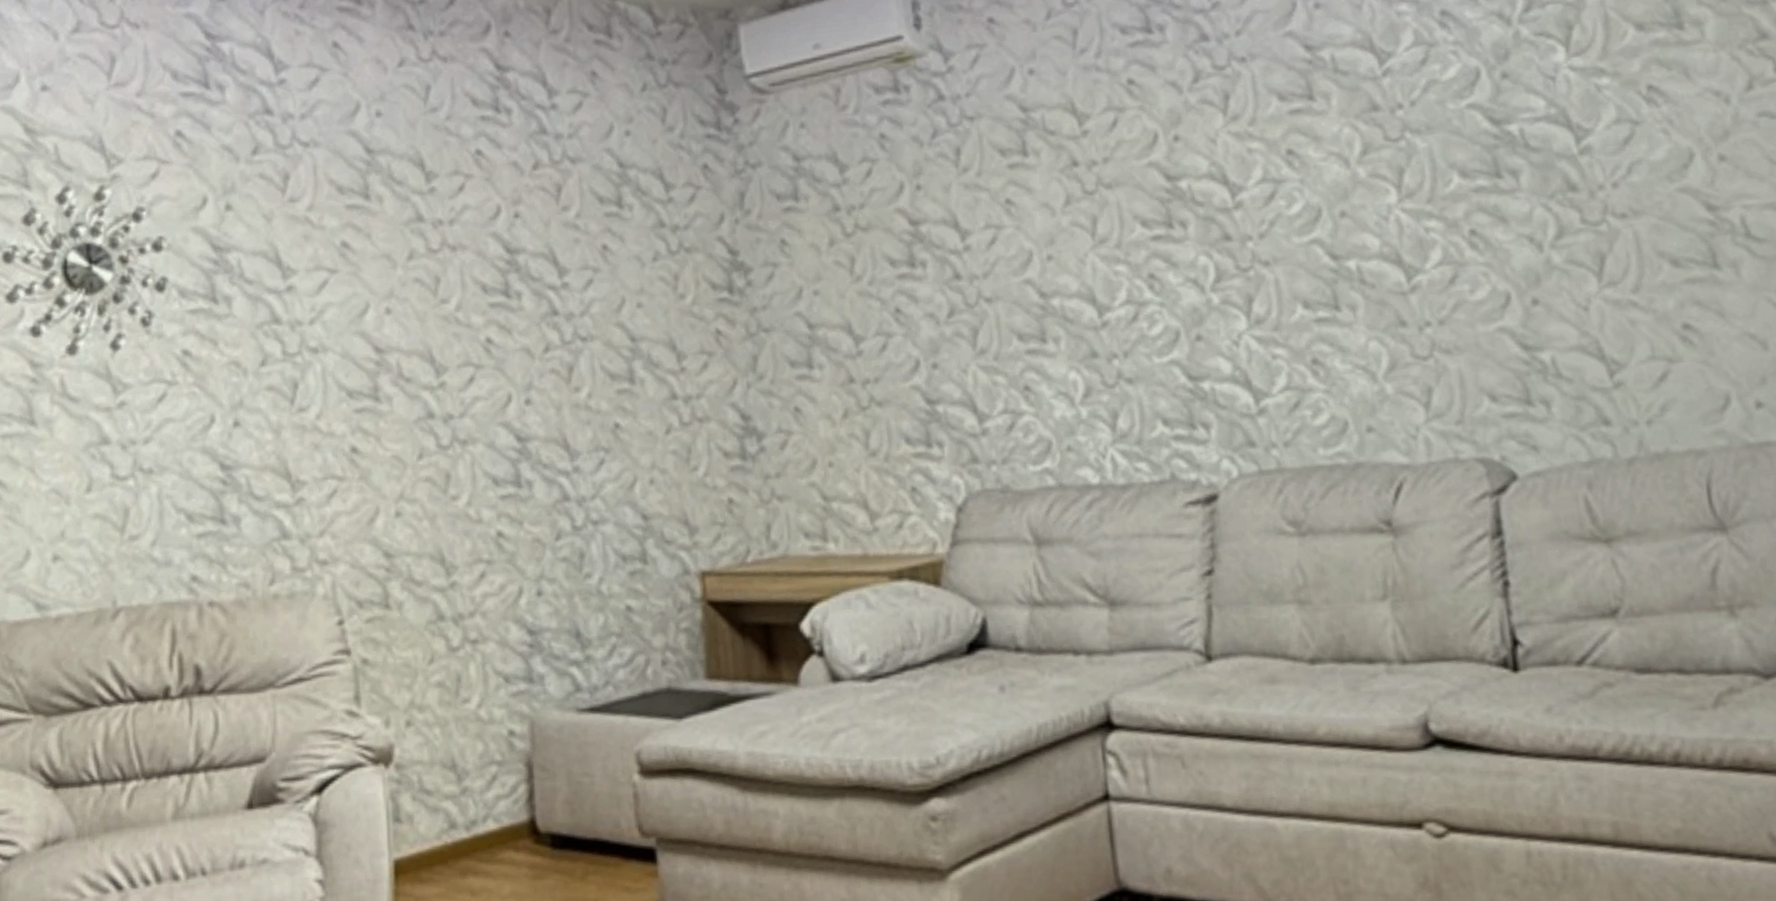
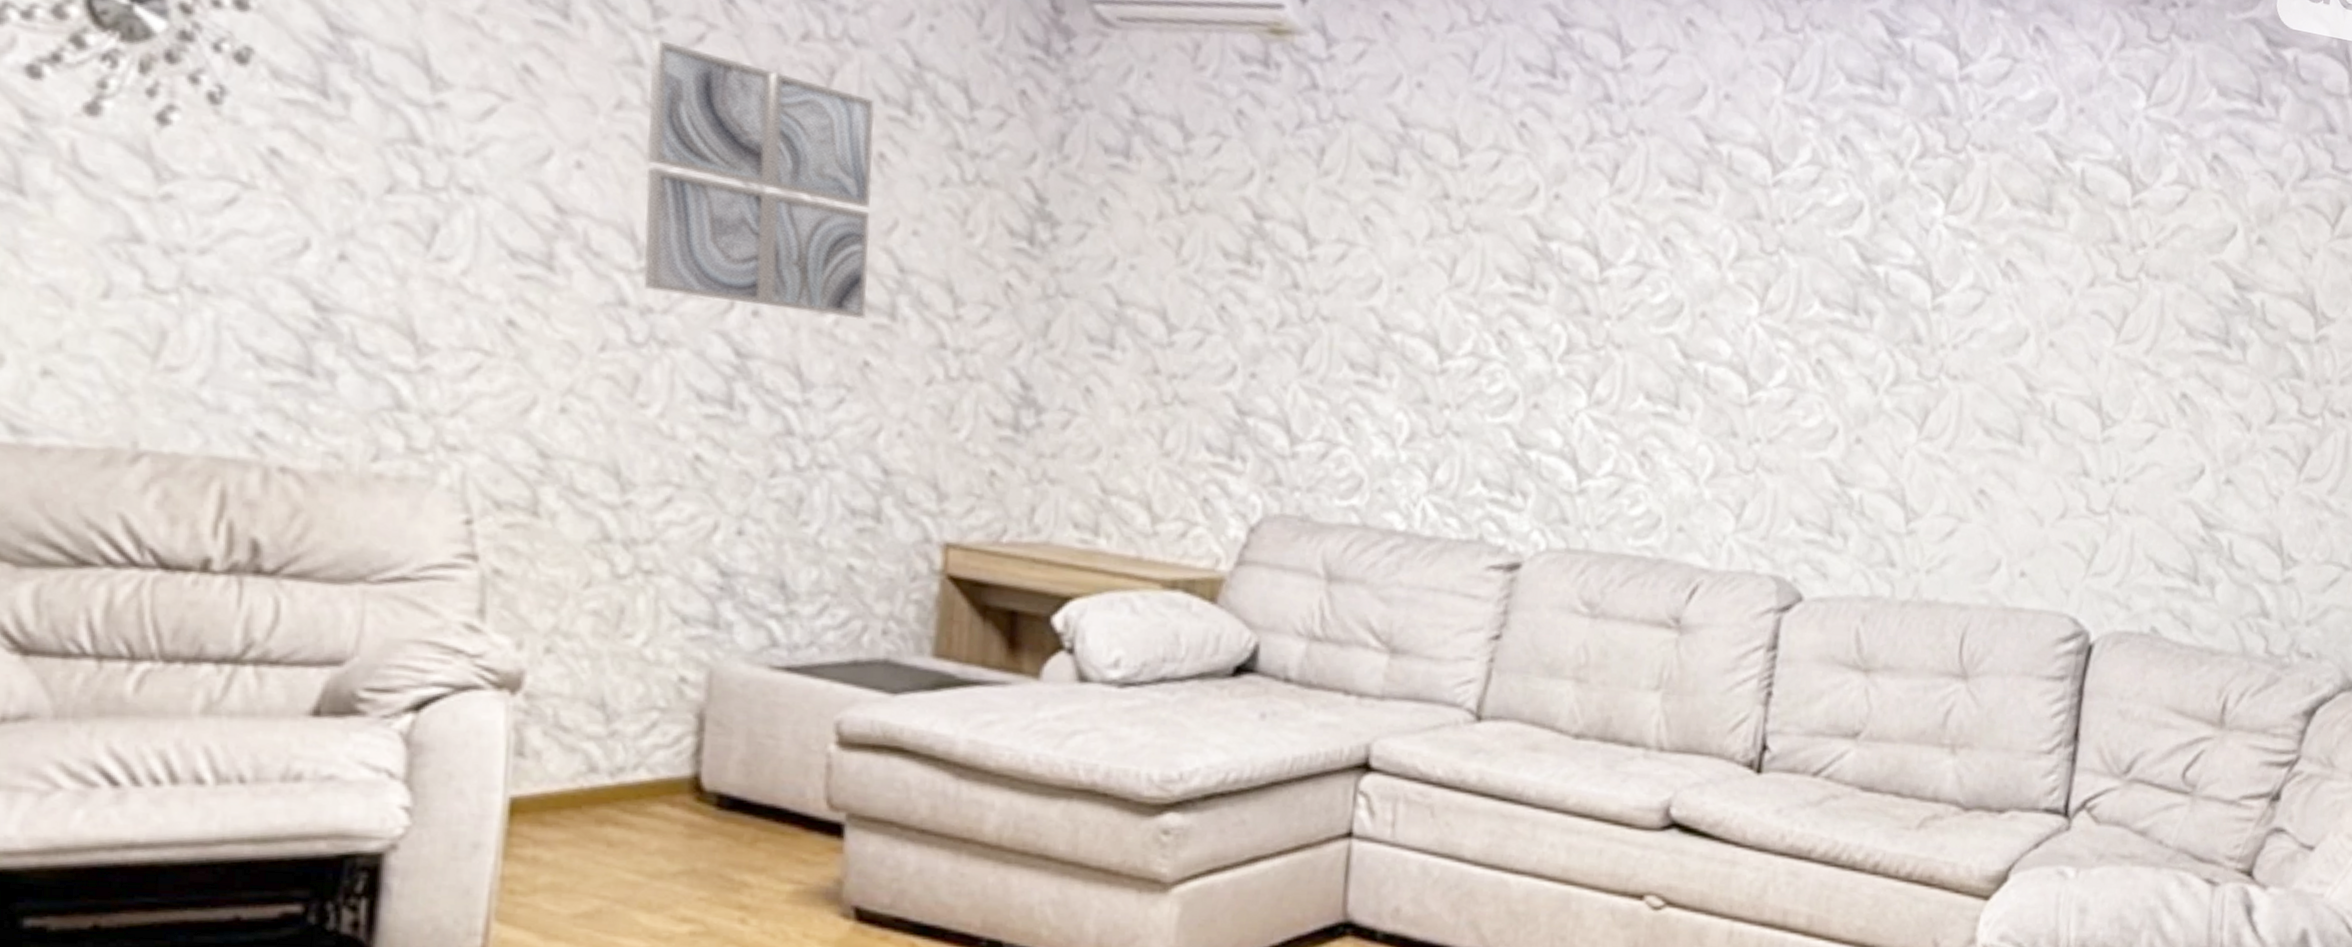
wall art: none [428,197,612,401] -> present [643,39,875,320]

